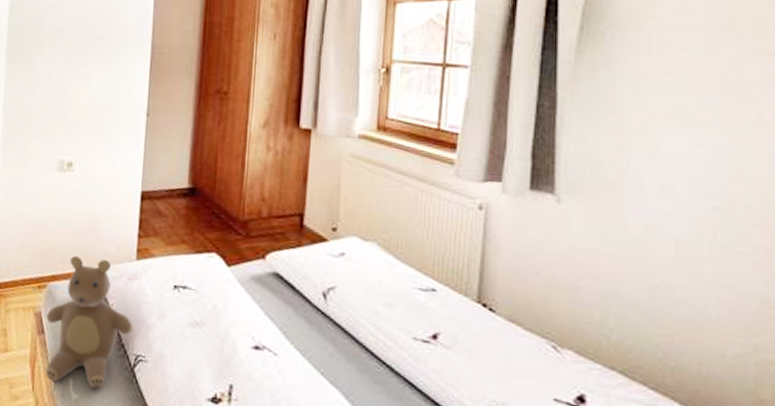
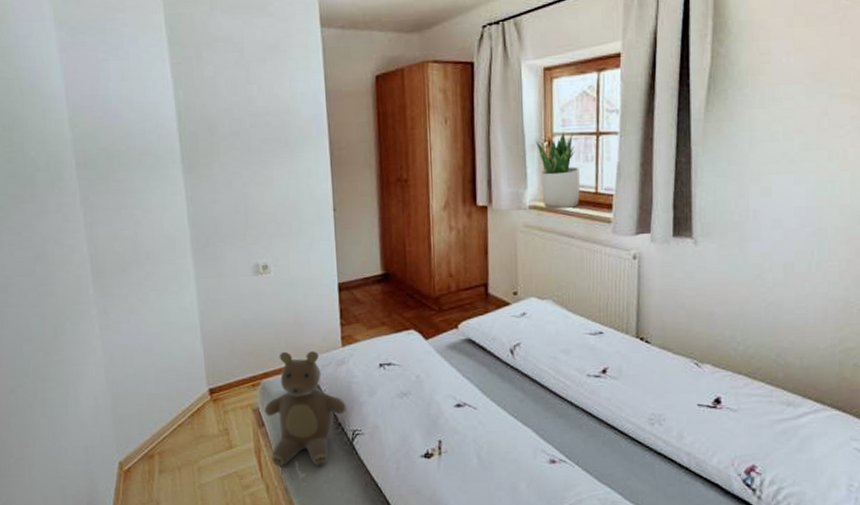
planter: none [372,61,420,143] -> present [536,133,580,210]

